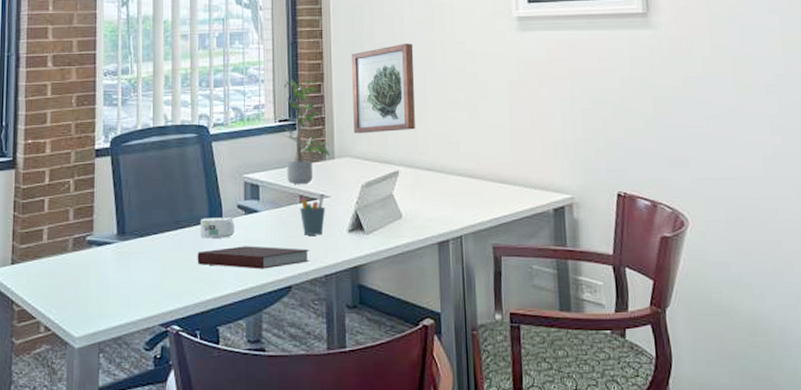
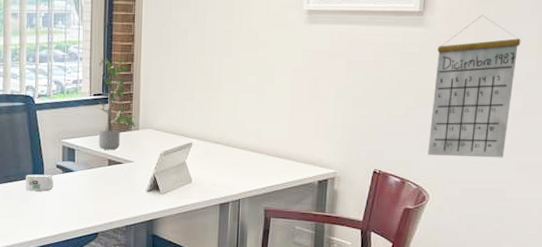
notebook: present [197,246,310,269] -> none [22,199,115,219]
pen holder: present [300,193,325,235] -> none [108,159,129,193]
wall art: present [352,44,415,134] -> none [157,30,214,109]
calendar: none [670,13,768,173] -> present [428,15,521,158]

